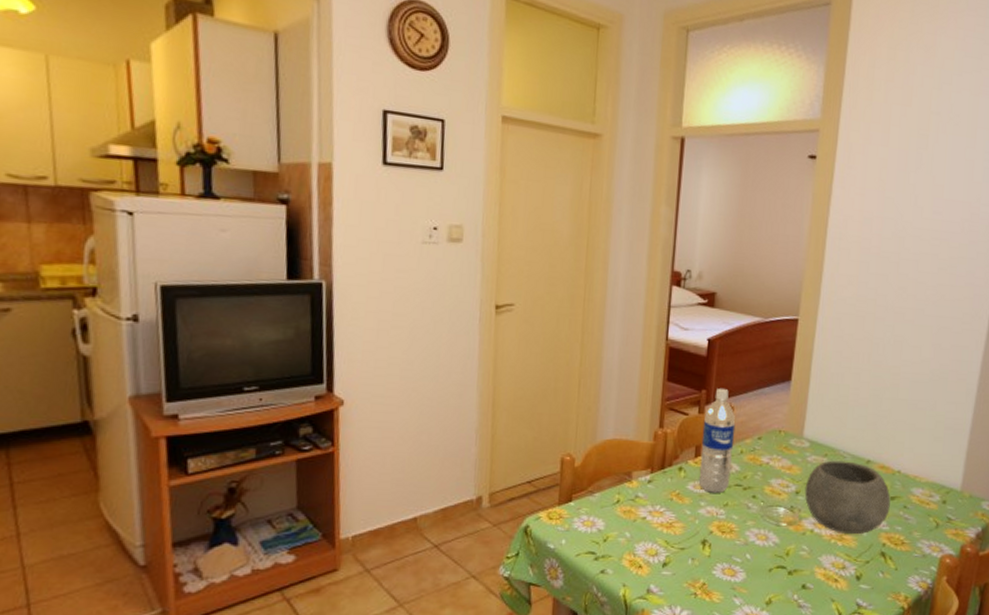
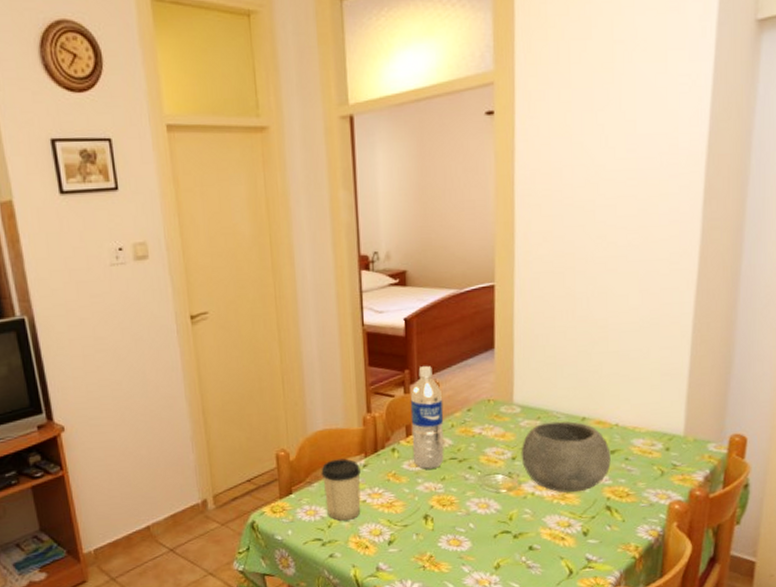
cup: none [604,471,645,536] -> present [321,458,361,521]

